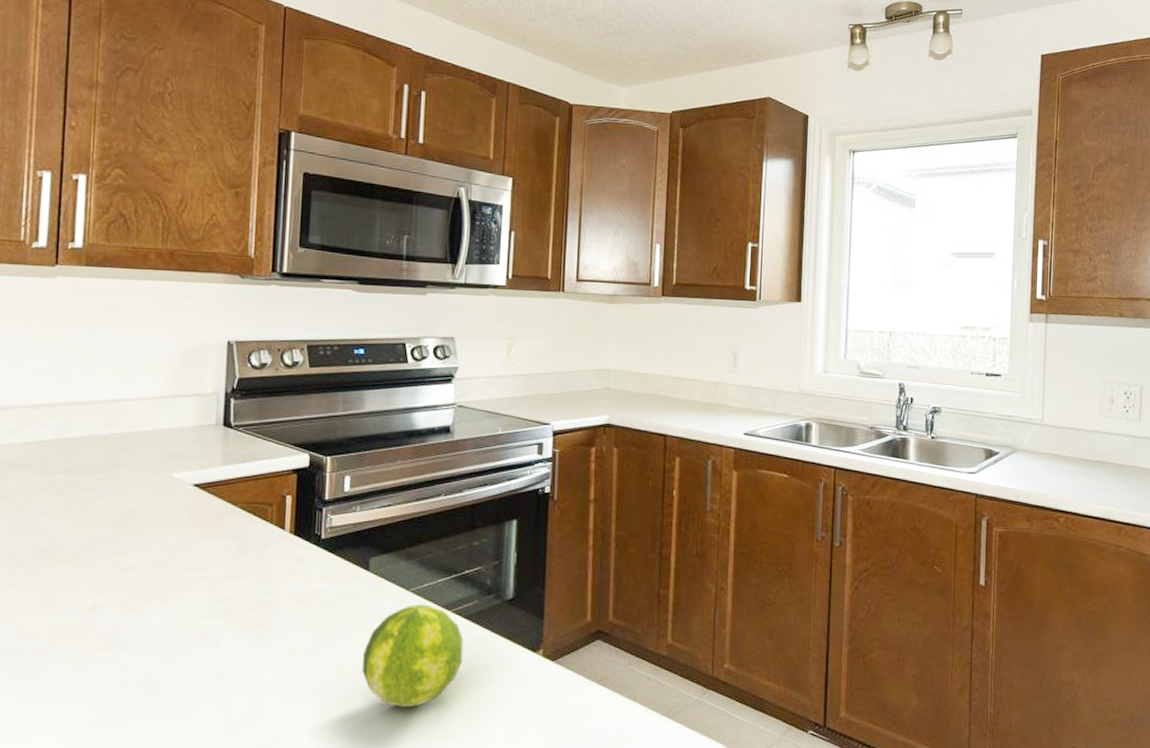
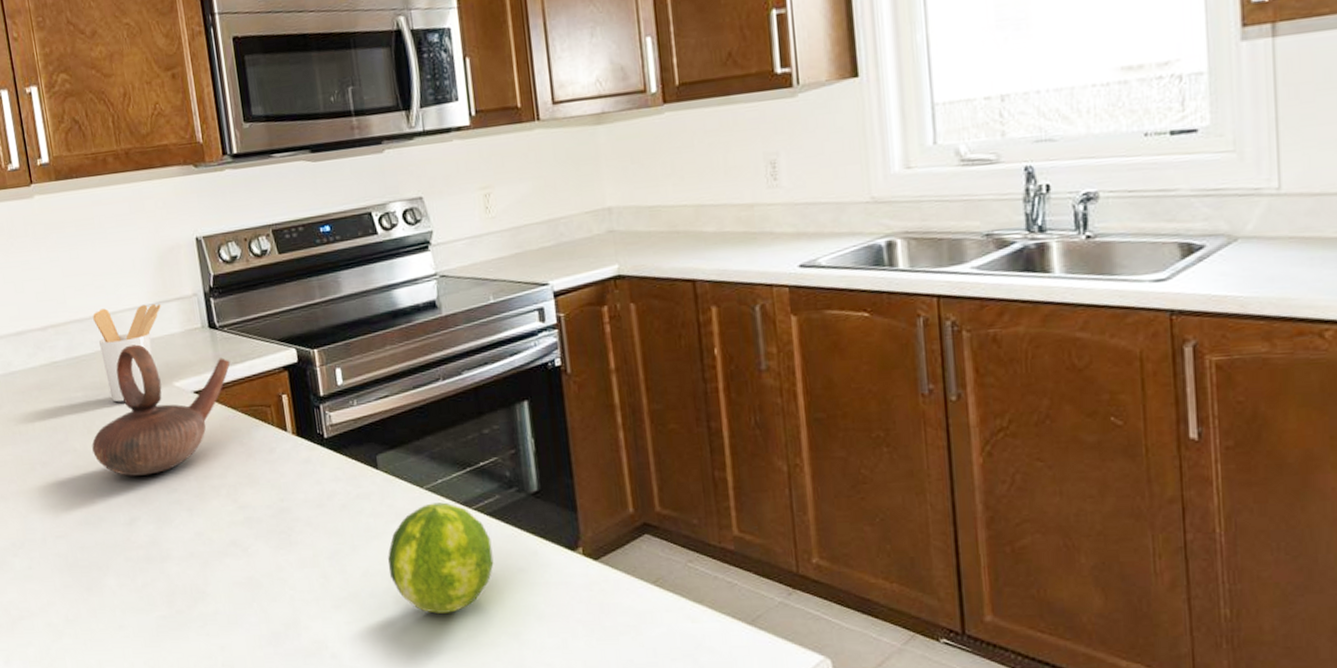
teapot: none [64,433,239,562] -> present [92,344,230,476]
utensil holder: none [96,394,176,488] -> present [93,303,161,402]

